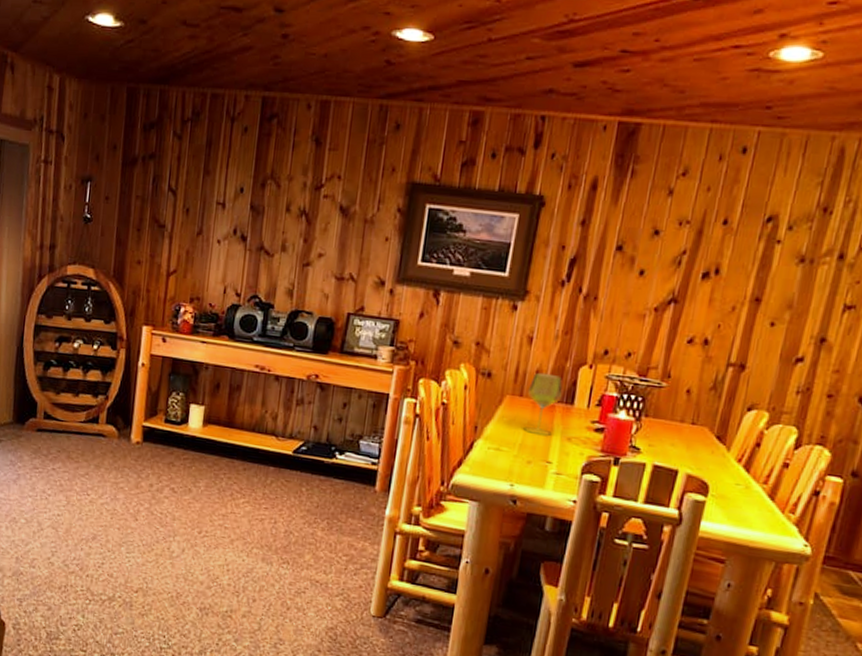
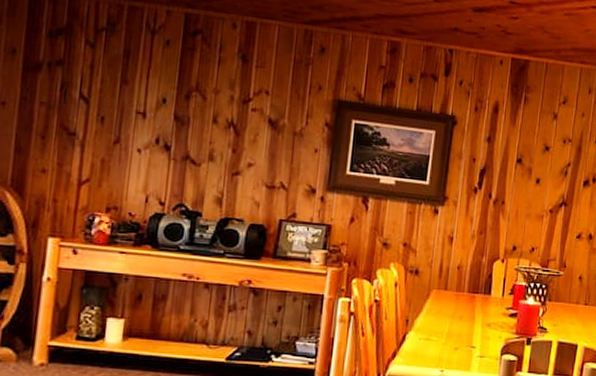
wine glass: present [523,372,563,436] -> none [449,267,481,324]

